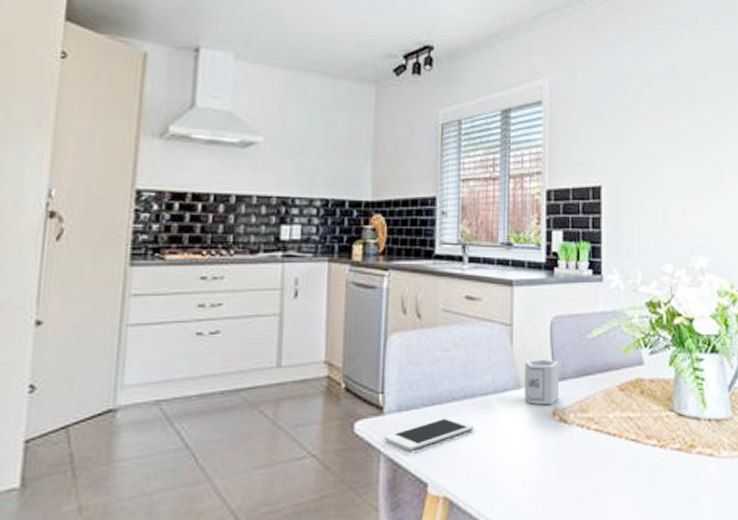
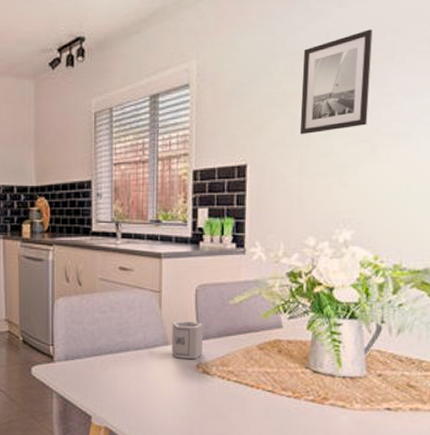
cell phone: present [384,417,475,451] -> none [55,366,129,391]
wall art: none [651,62,714,159] -> present [299,29,373,135]

